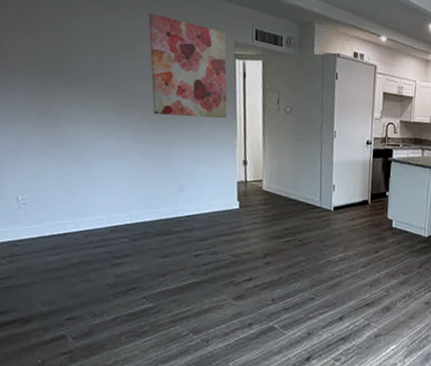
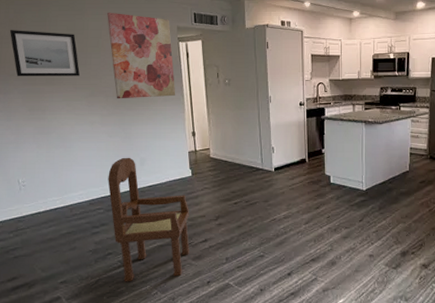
wall art: none [15,15,109,83] -> present [9,30,80,77]
dining chair: none [136,181,234,321] -> present [108,157,189,282]

